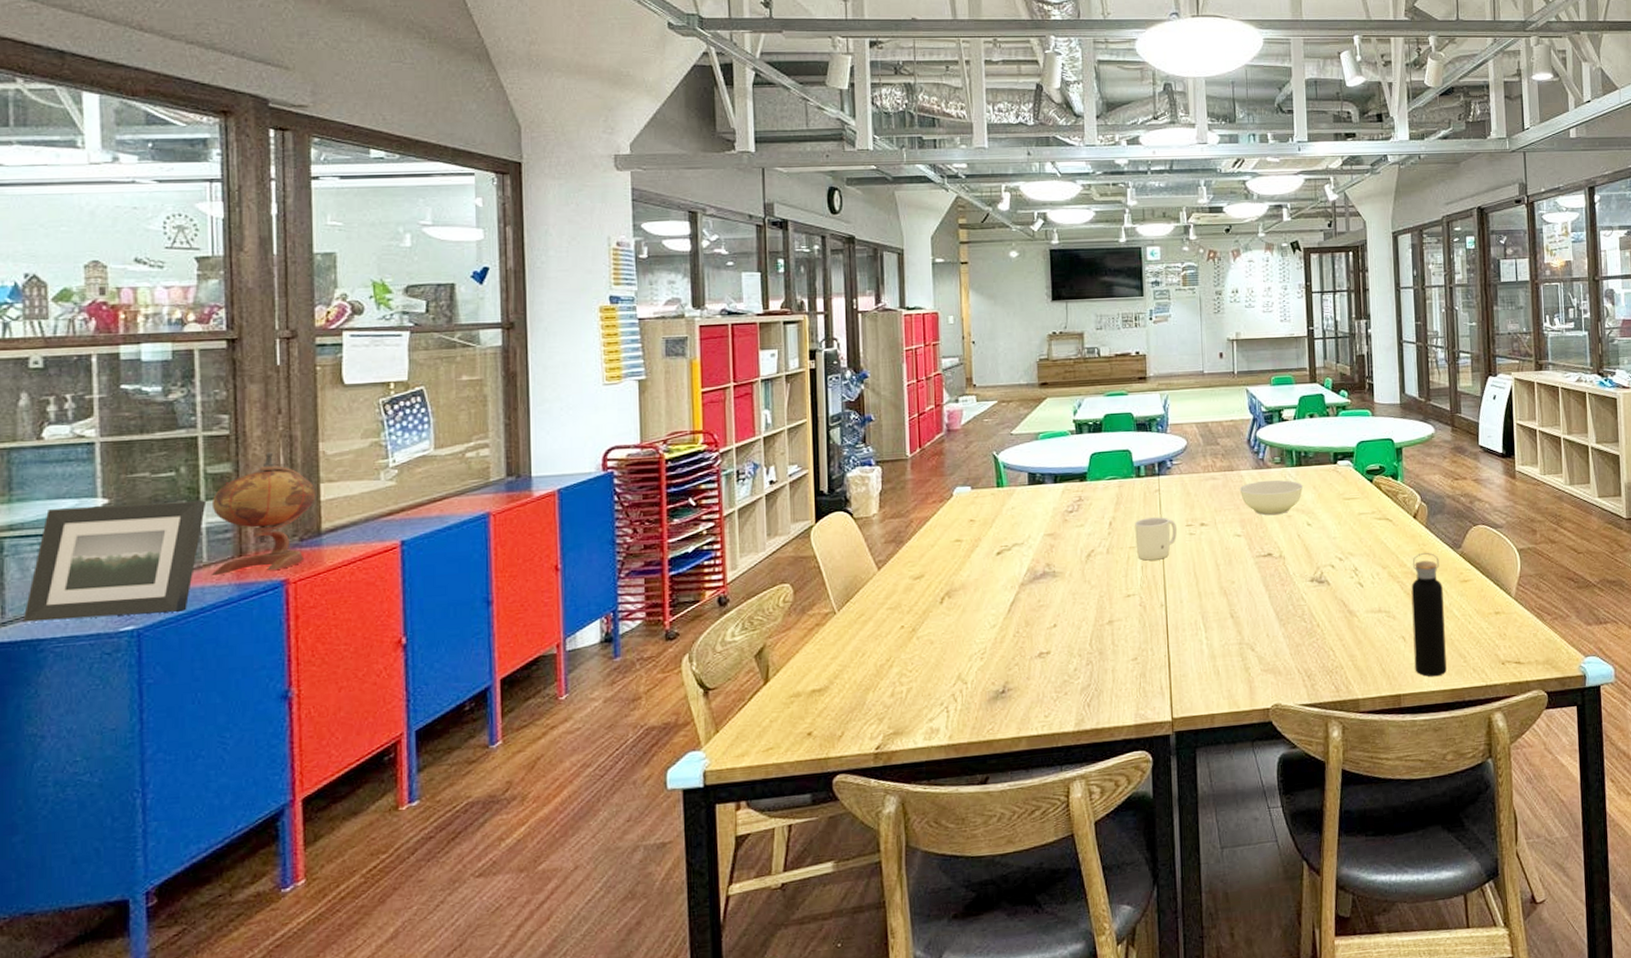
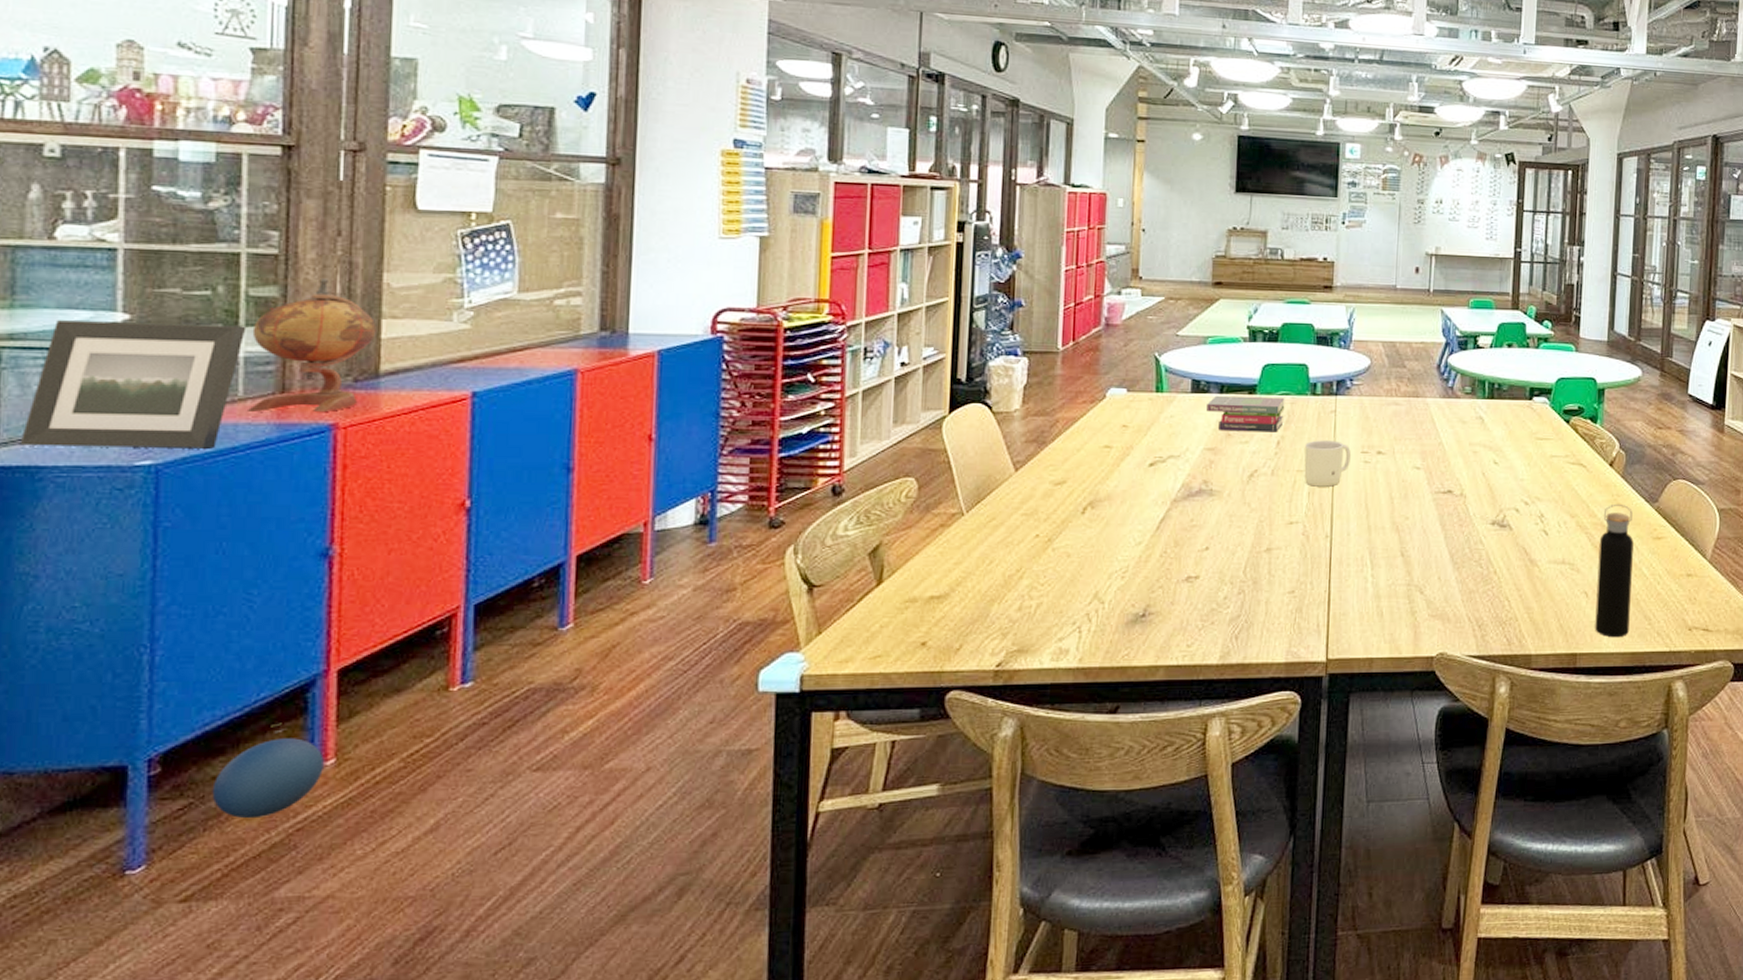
ball: none [202,850,295,940] -> present [212,723,324,819]
books: none [1043,482,1114,517] -> present [1206,395,1285,433]
bowl: present [1239,479,1303,515] -> none [1423,411,1493,449]

